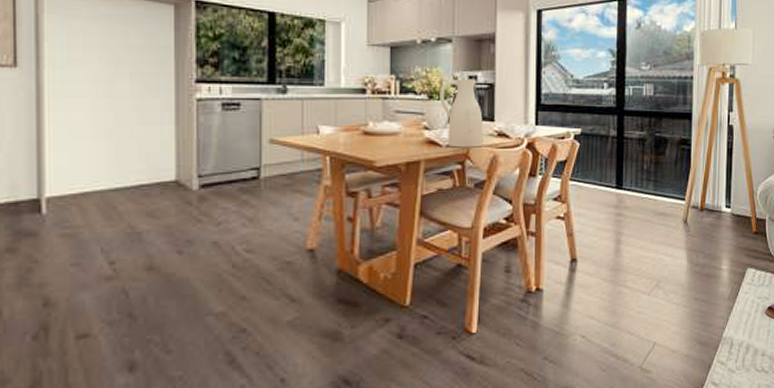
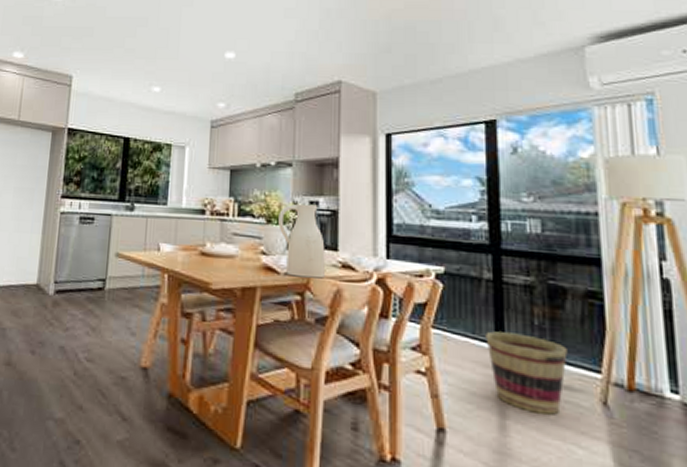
basket: none [609,177,665,236] -> present [485,331,568,415]

